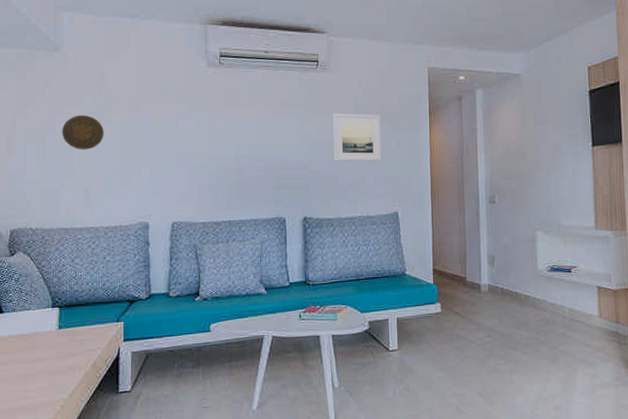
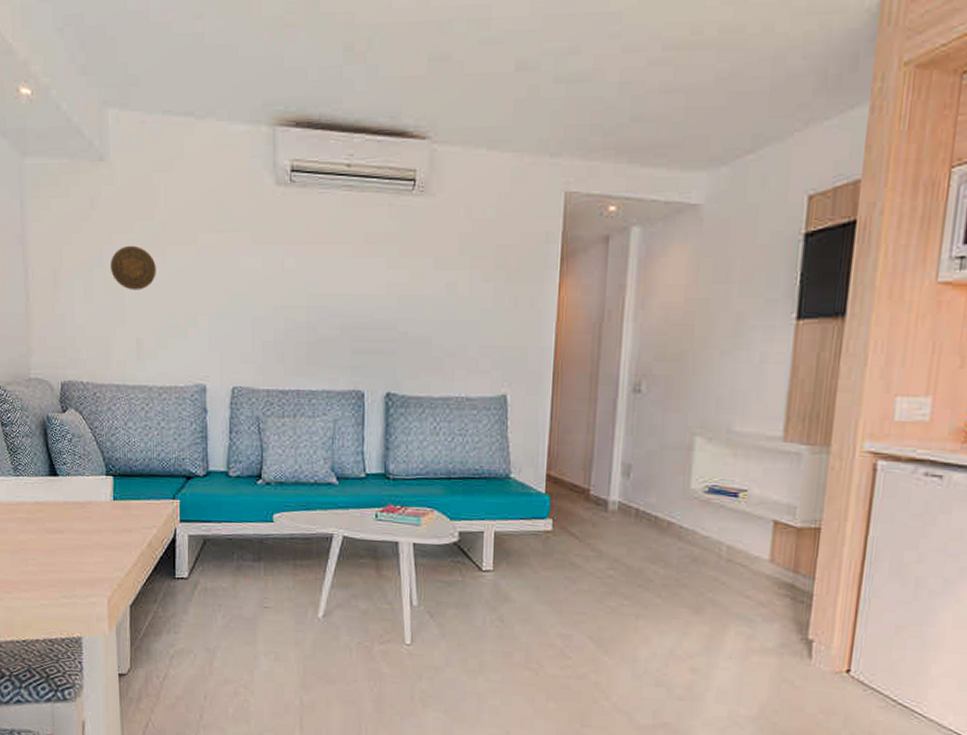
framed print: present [332,113,382,162] -> none [428,254,493,324]

